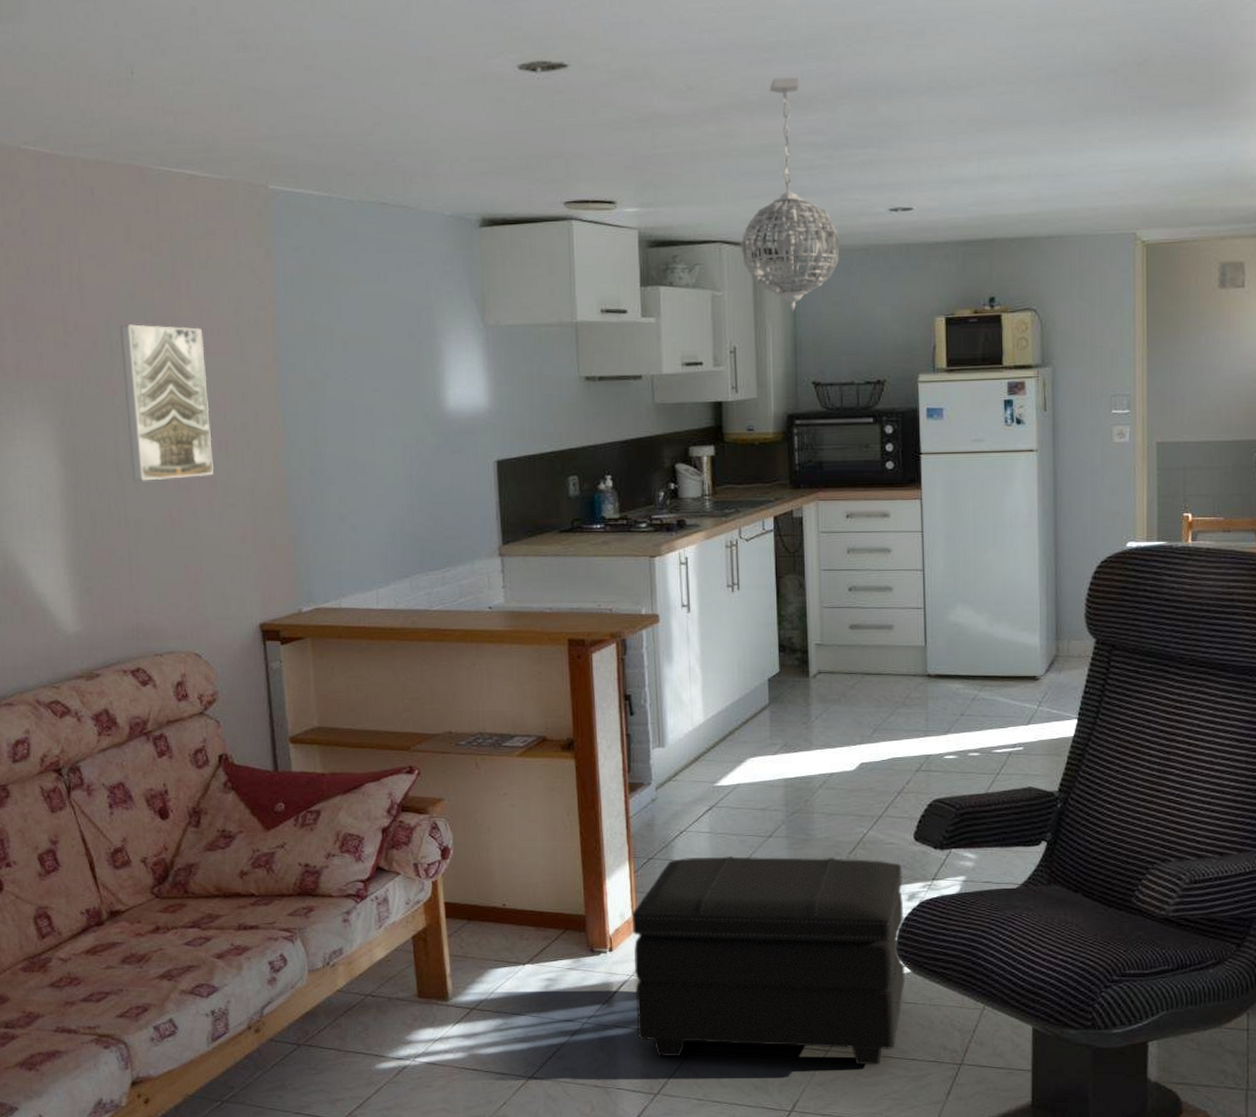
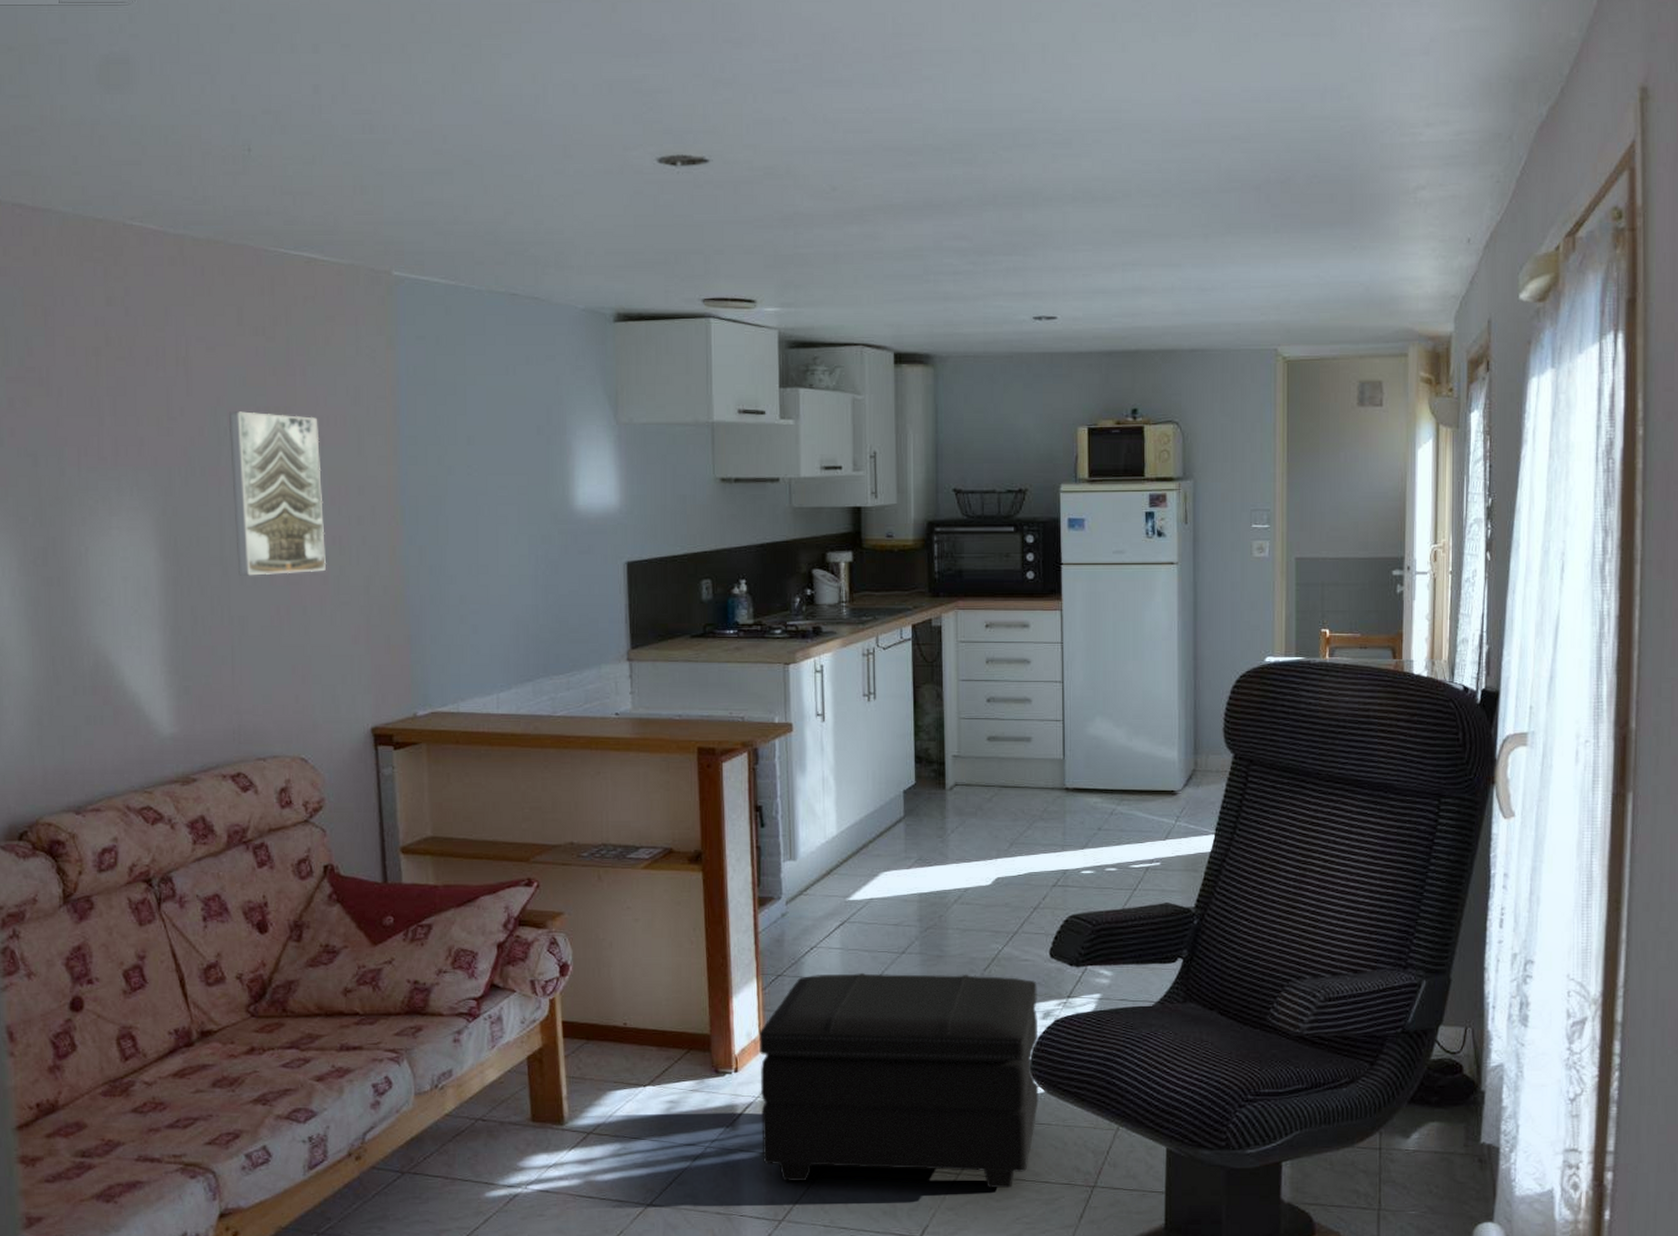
pendant light: present [741,77,840,312] -> none [883,181,983,418]

